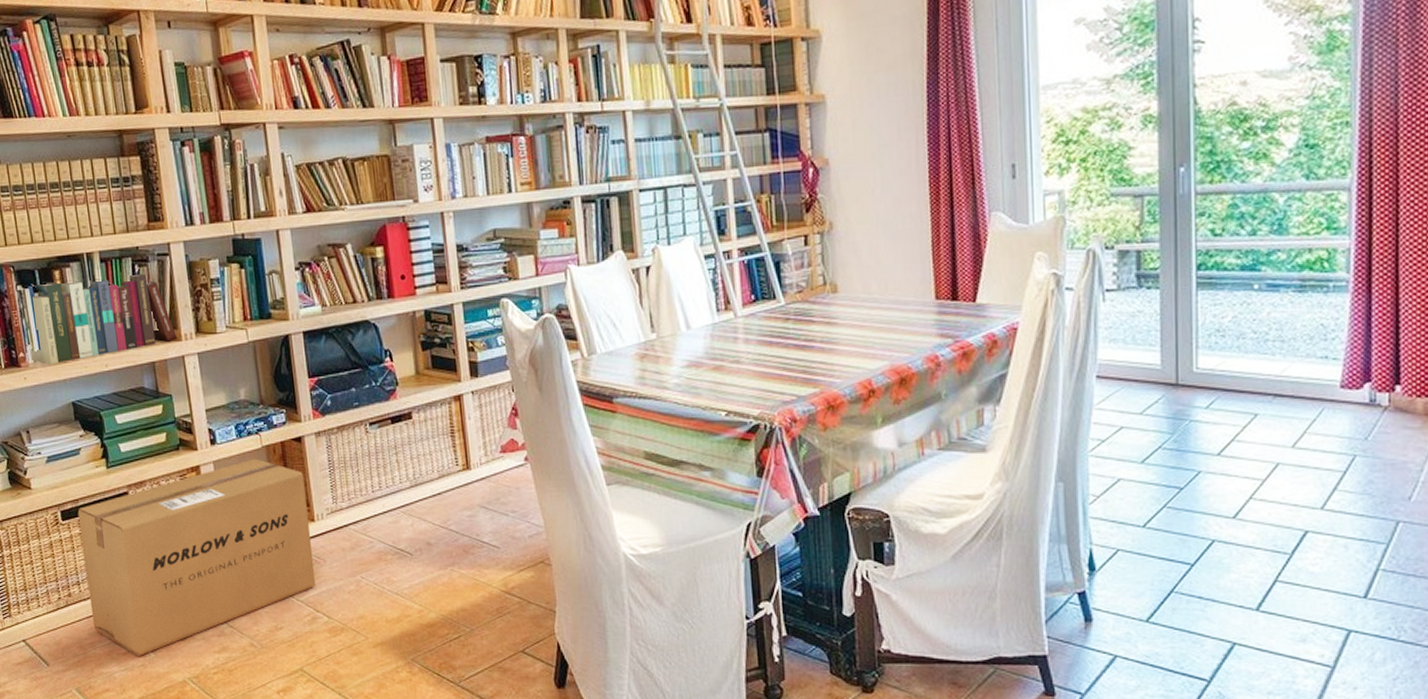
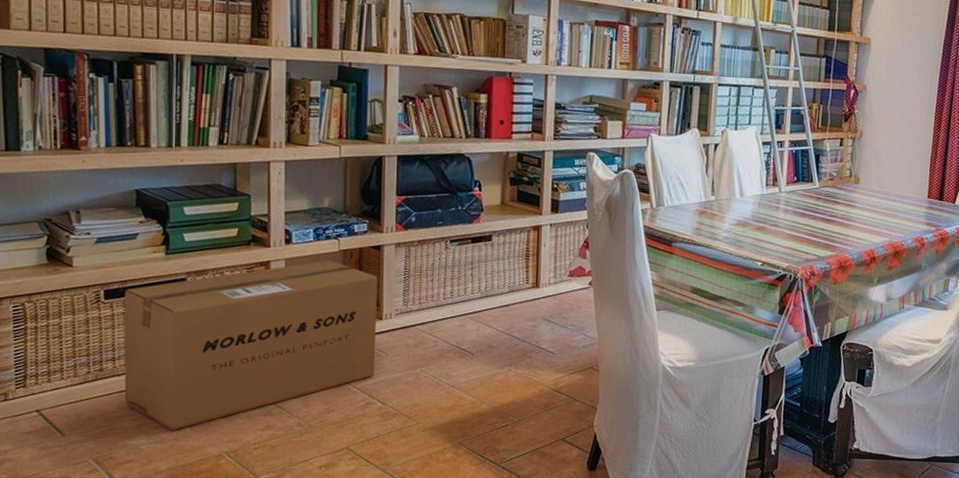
books: present [31,272,177,365] -> none [95,73,265,153]

